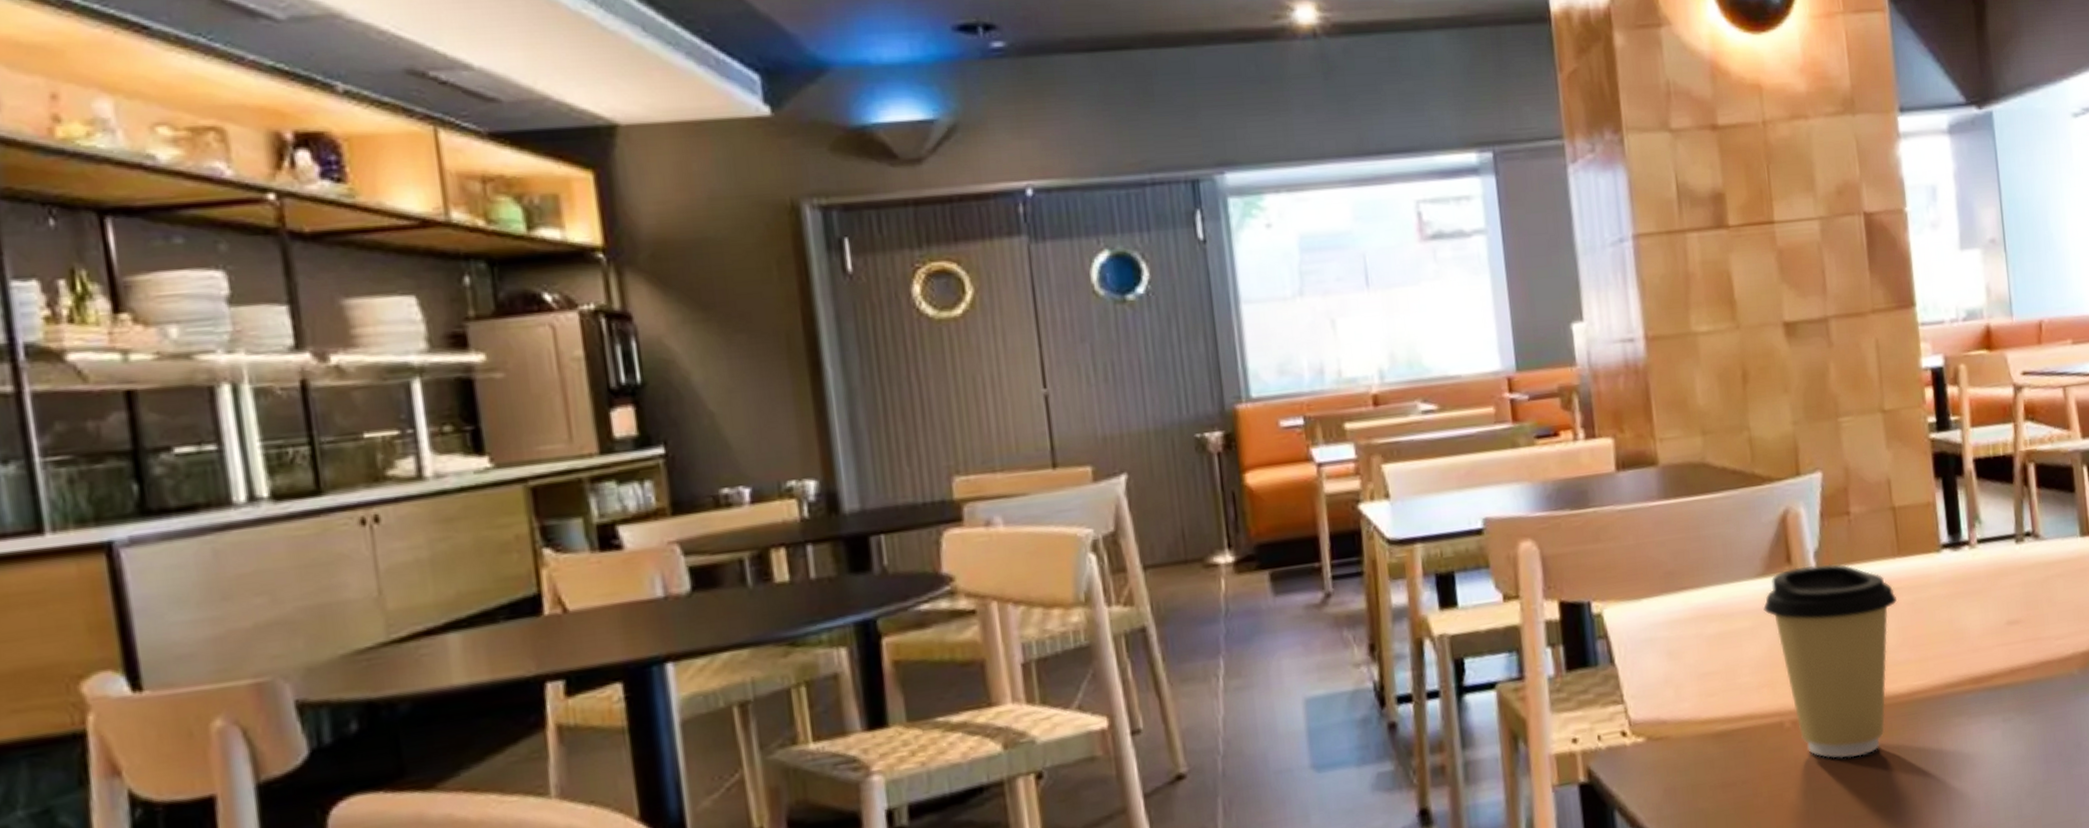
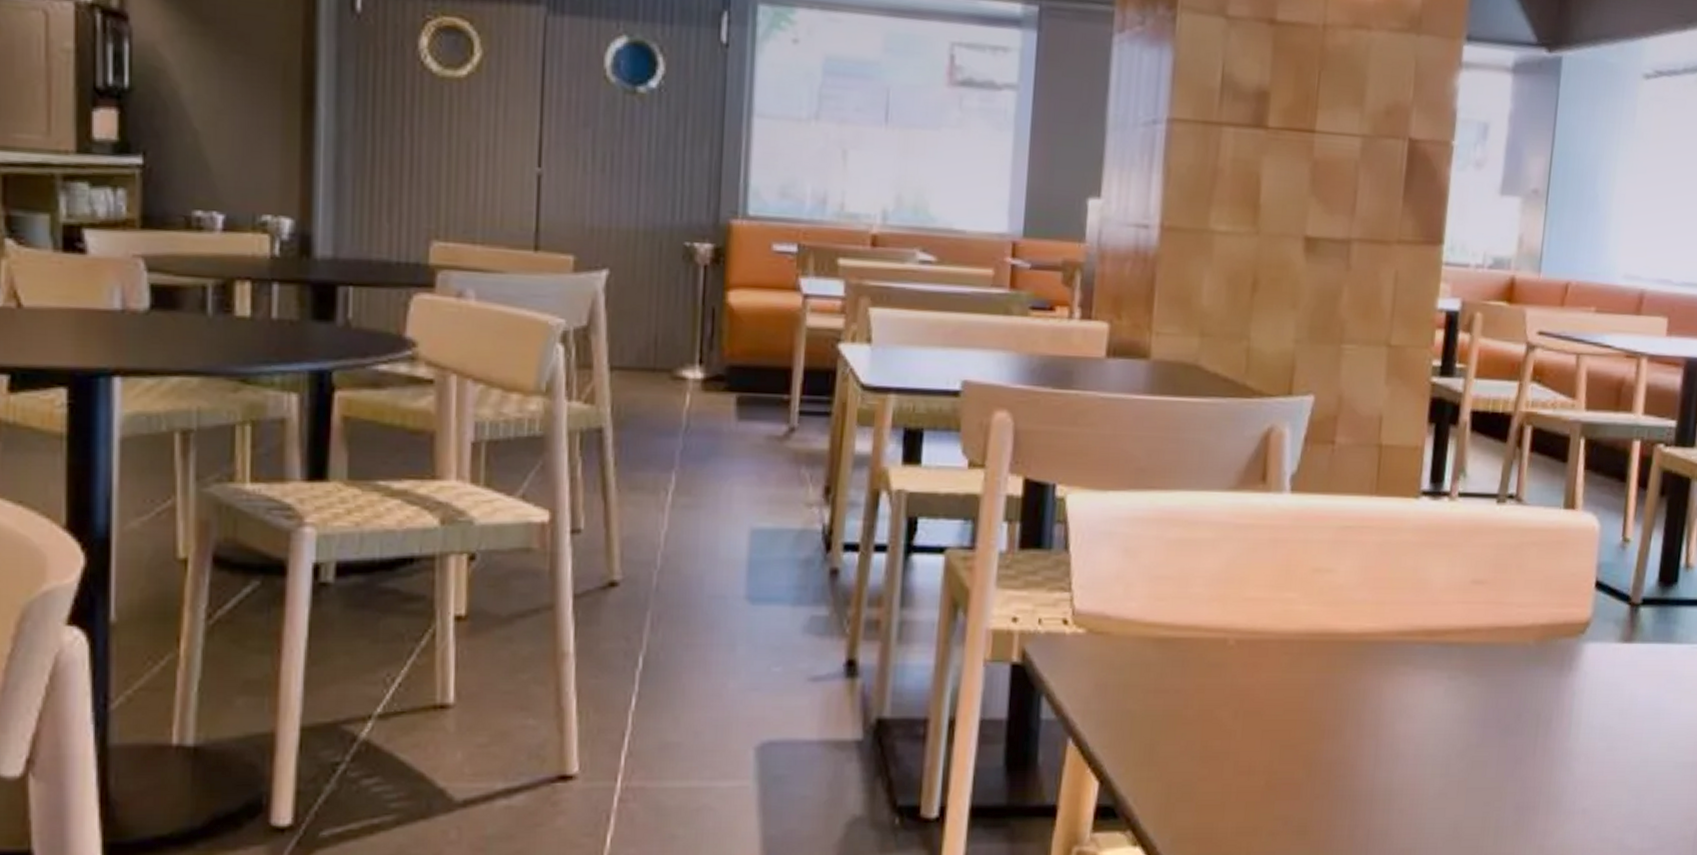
coffee cup: present [1763,564,1897,759] -> none [1229,487,1366,687]

